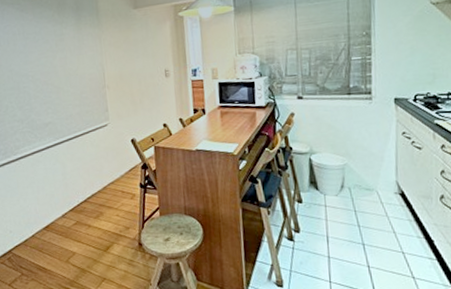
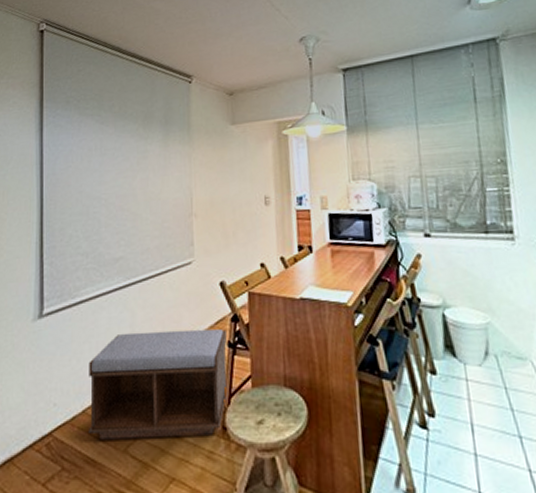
bench: none [33,175,142,255] -> present [89,329,228,440]

